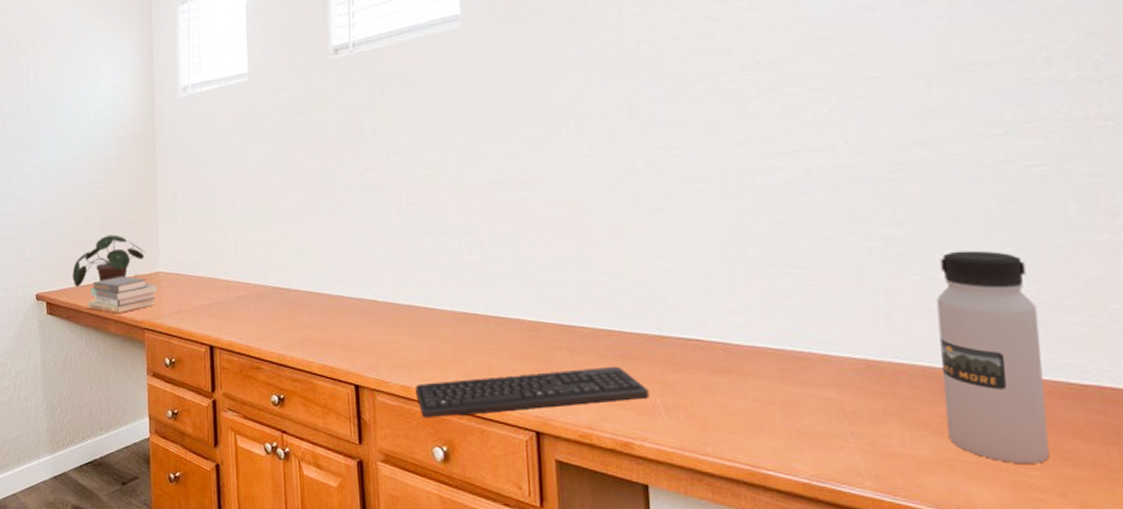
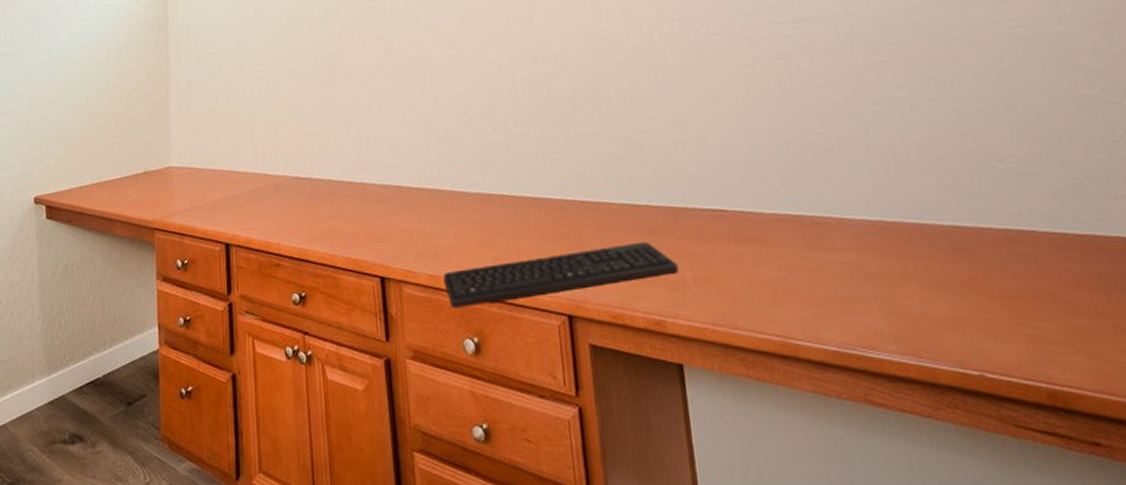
potted plant: present [72,234,146,287] -> none [75,129,156,187]
books: present [87,276,158,314] -> none [91,173,169,215]
water bottle: present [936,250,1050,464] -> none [939,109,1056,317]

